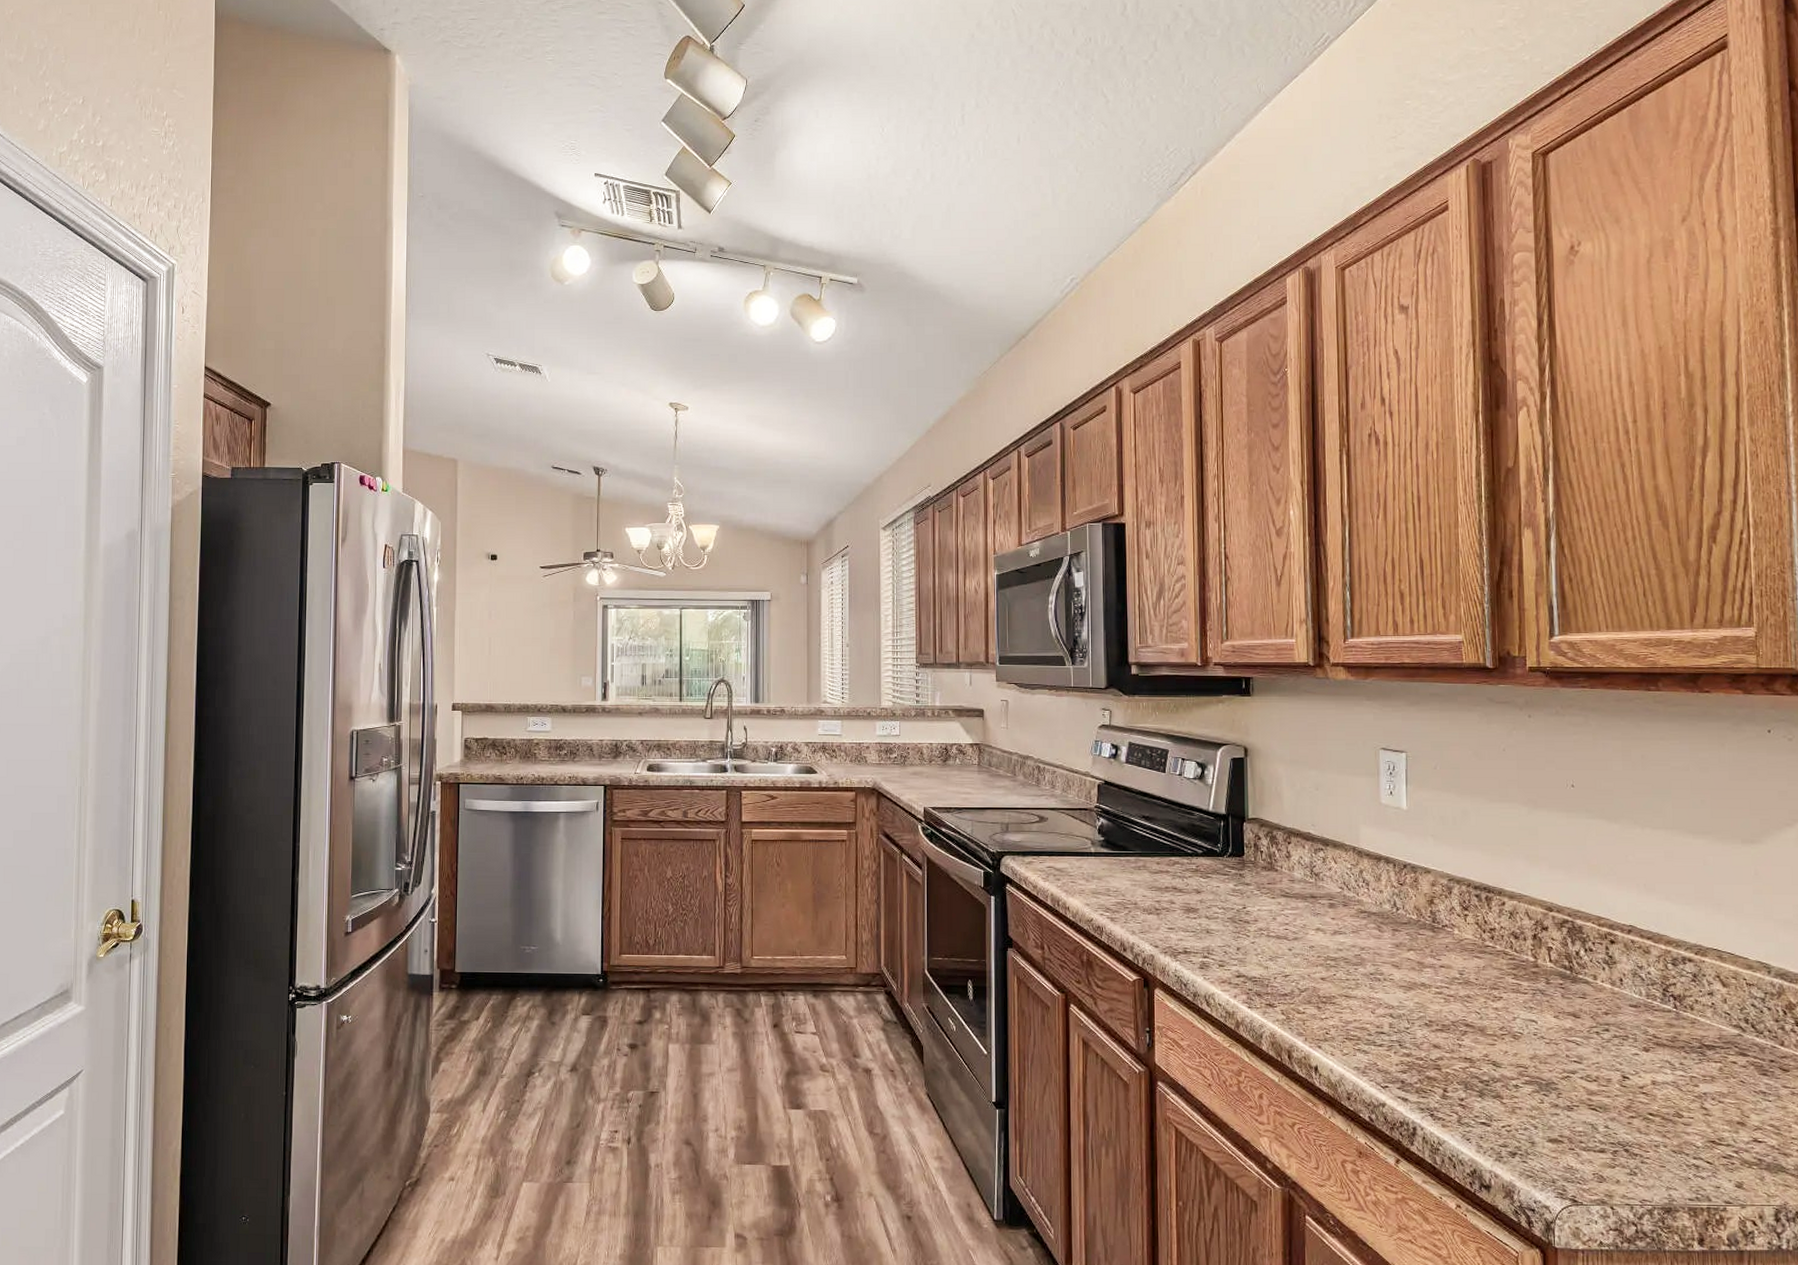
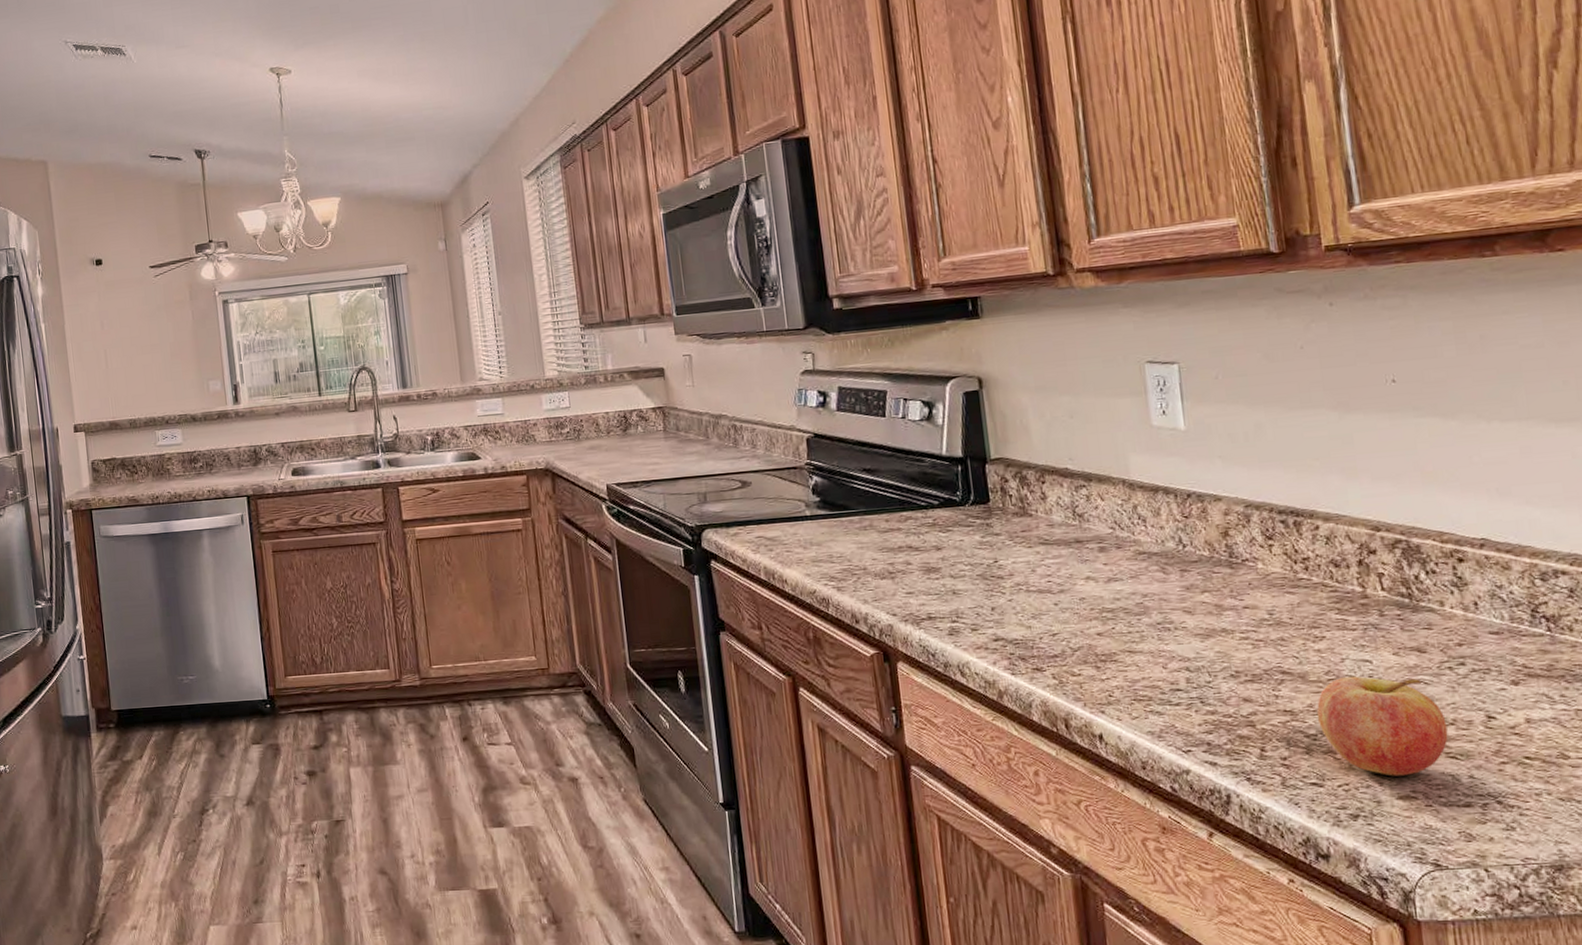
fruit: none [1491,1033,1591,1122] -> present [1317,676,1449,776]

